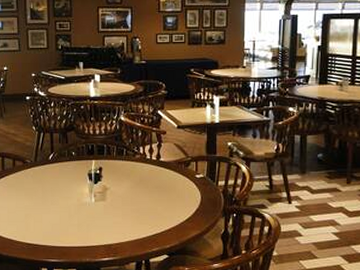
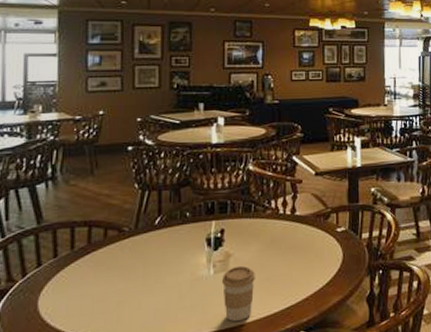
coffee cup: none [101,197,127,240] -> present [222,265,255,321]

